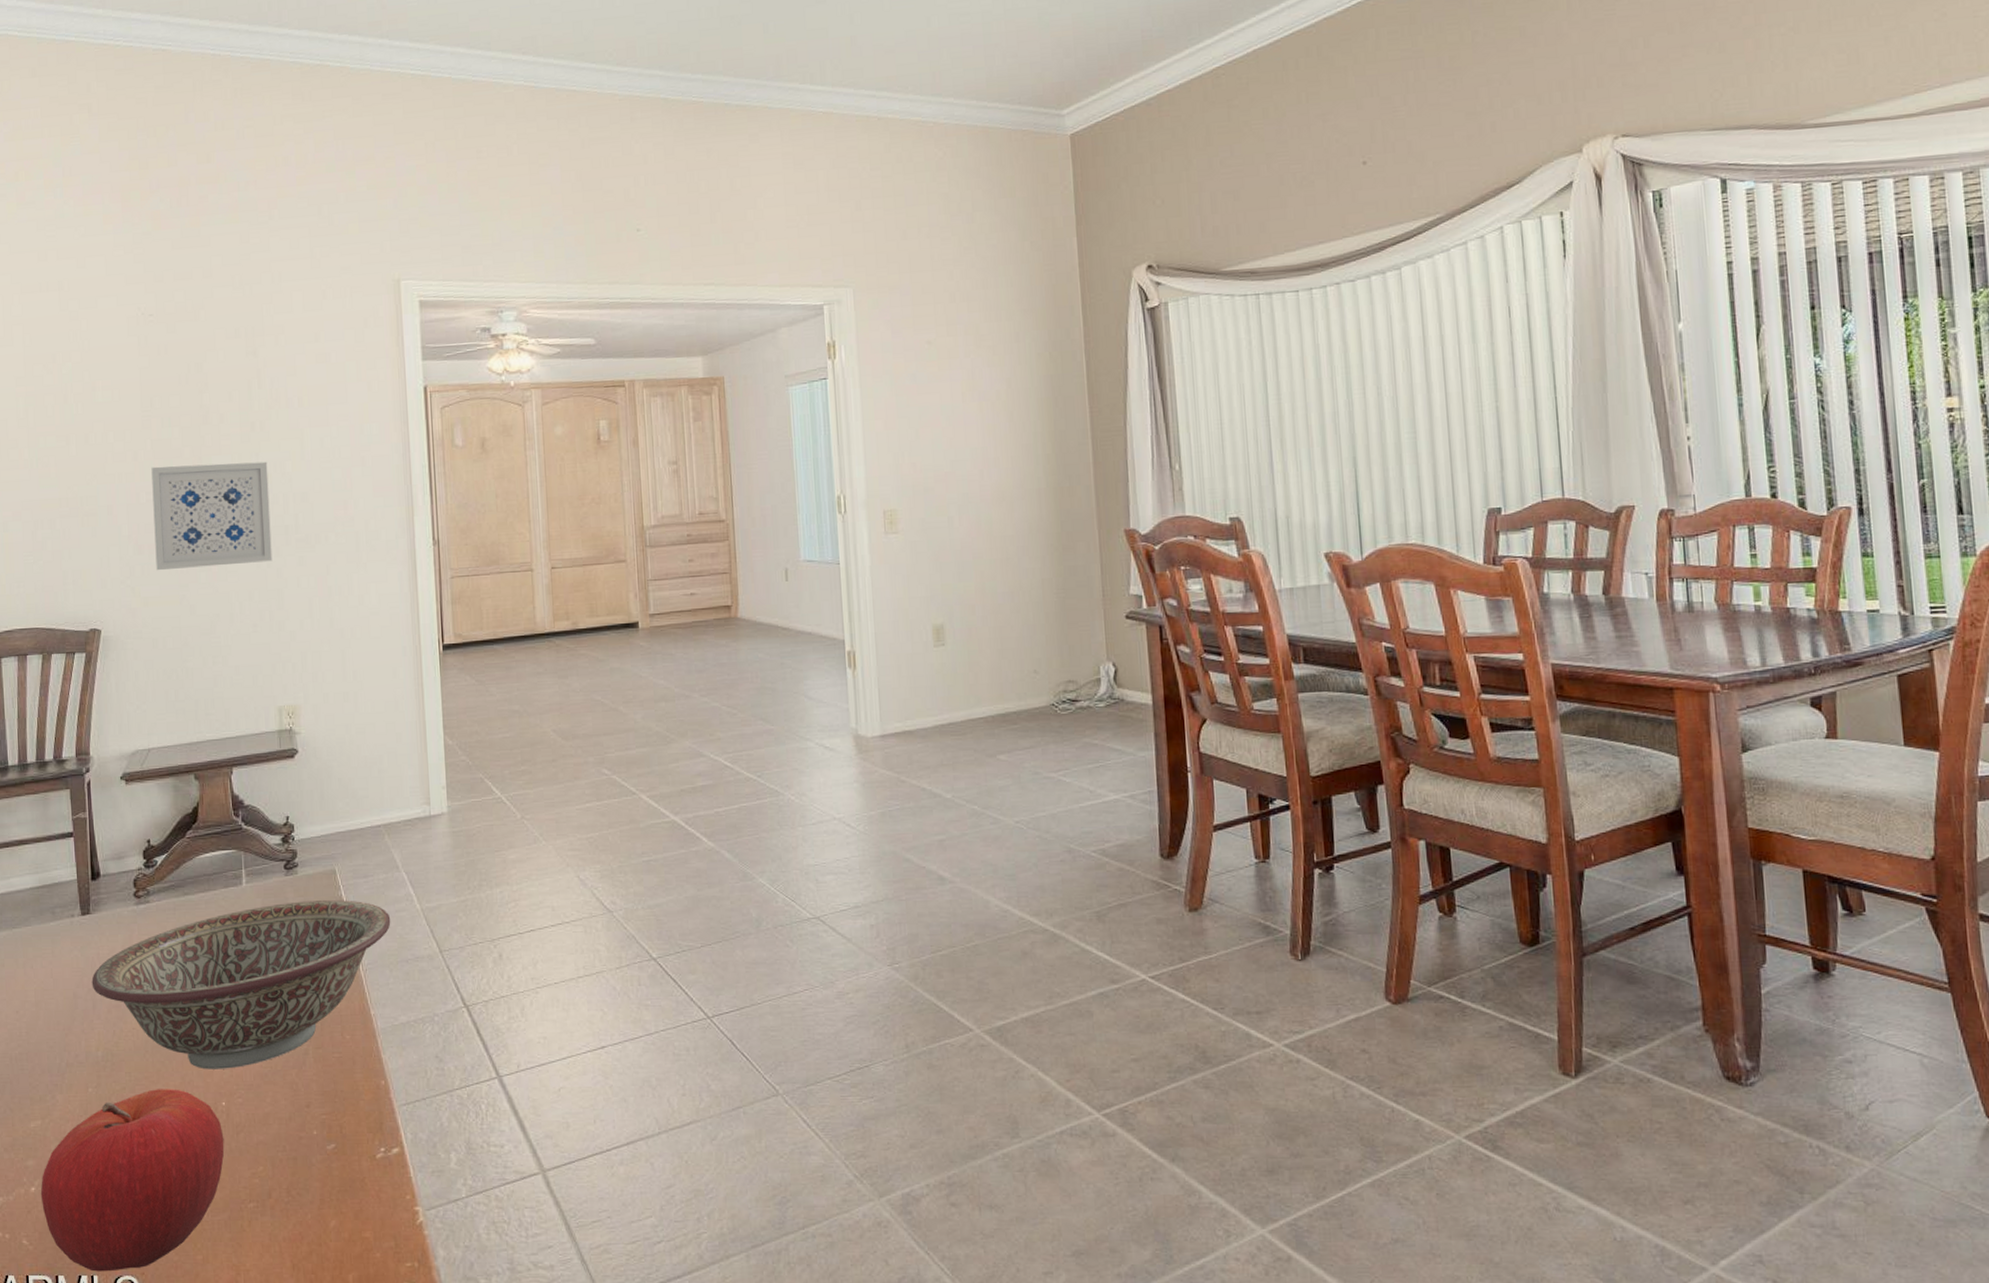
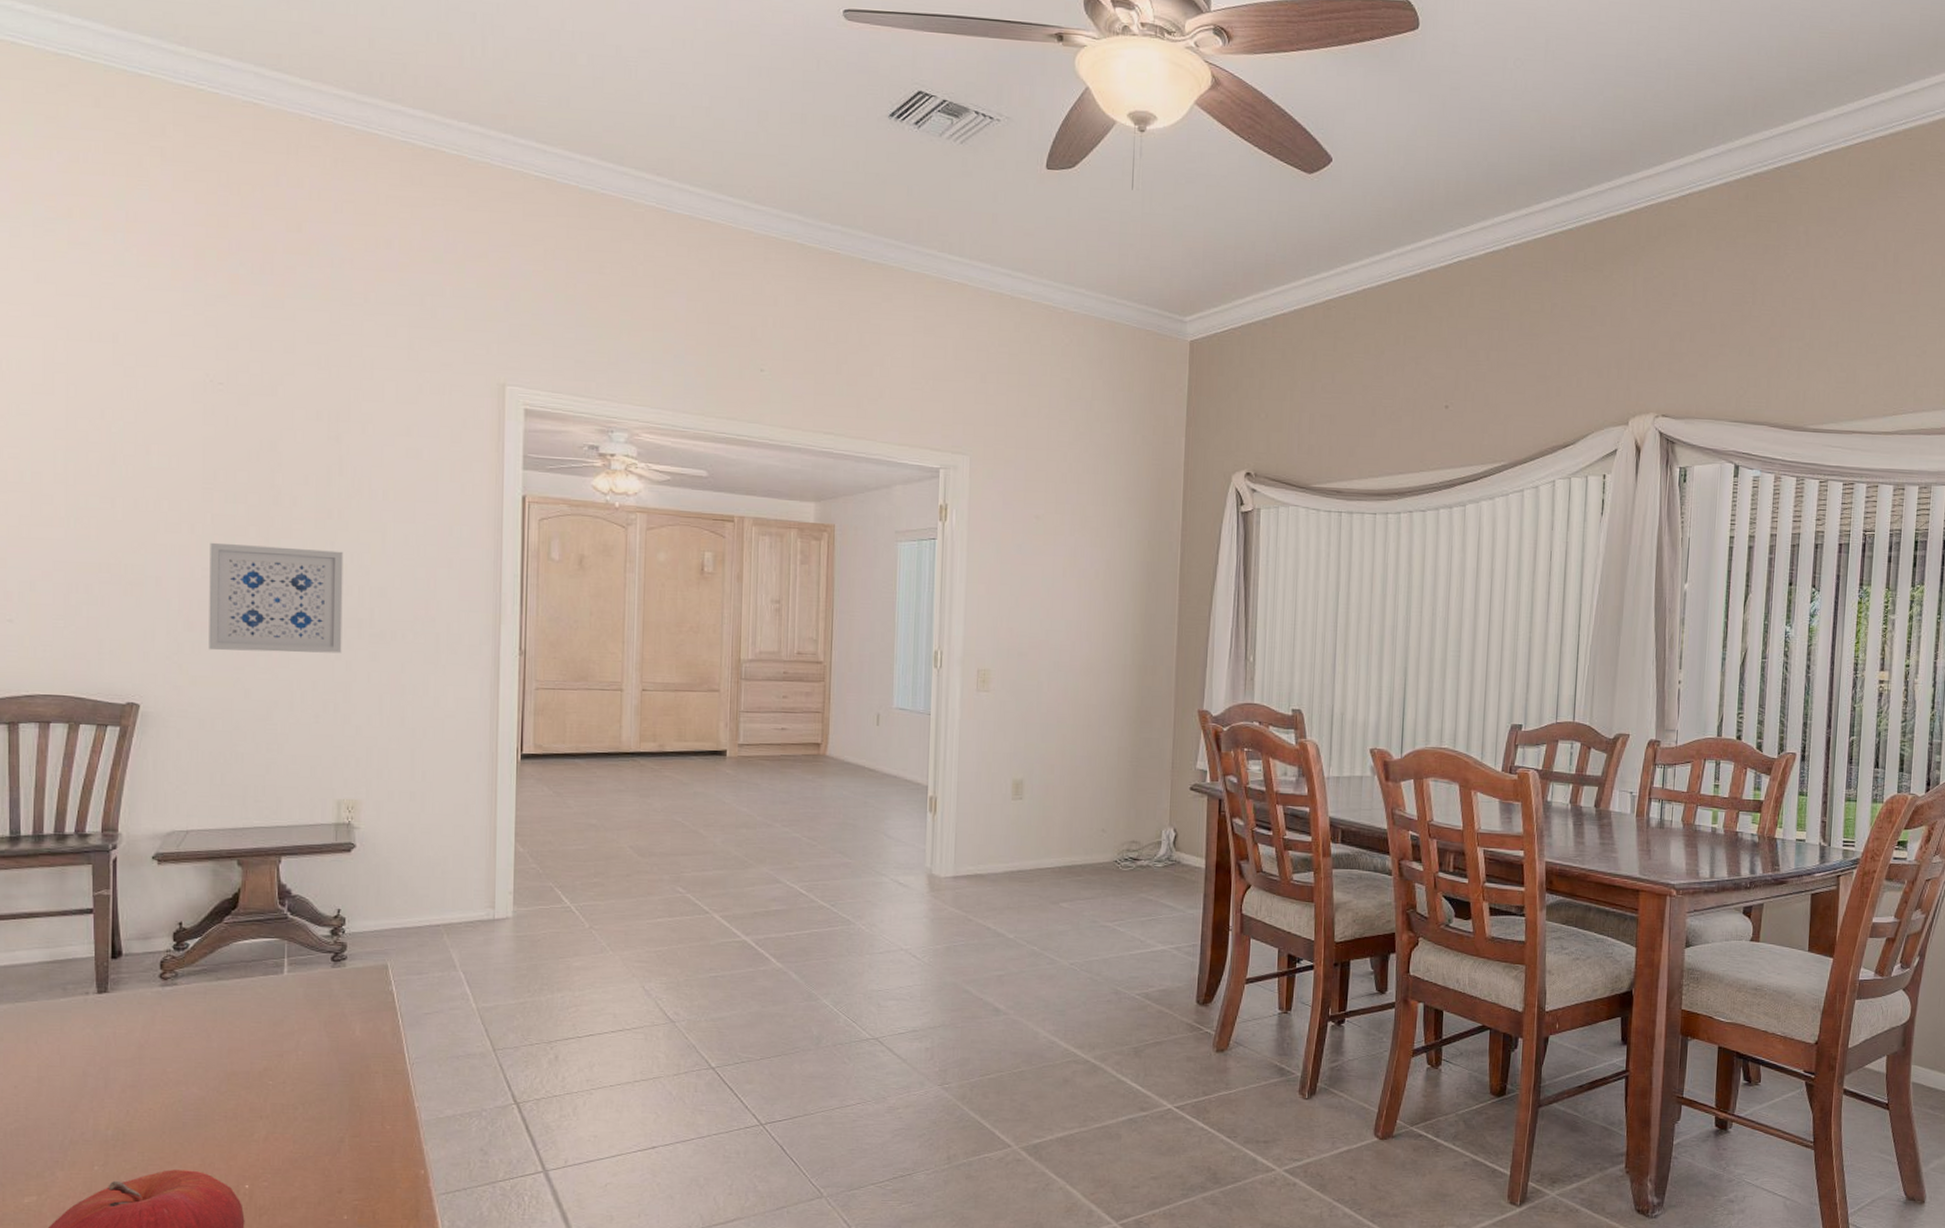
decorative bowl: present [91,900,391,1070] -> none [105,993,444,1153]

